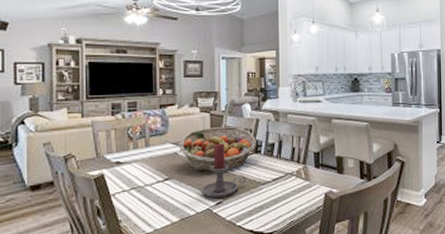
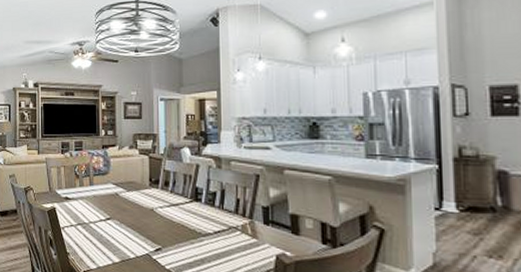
fruit basket: present [180,126,258,172] -> none [120,170,198,216]
candle holder: present [202,143,246,199] -> none [141,187,186,245]

